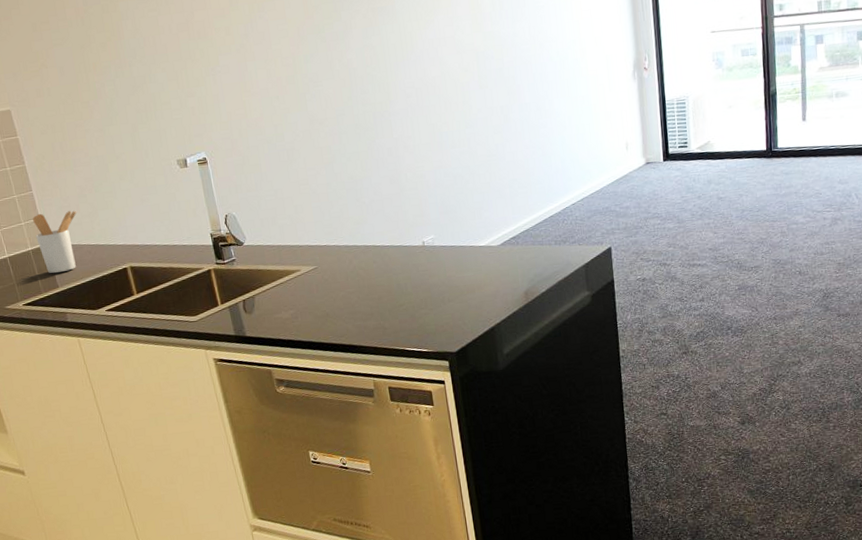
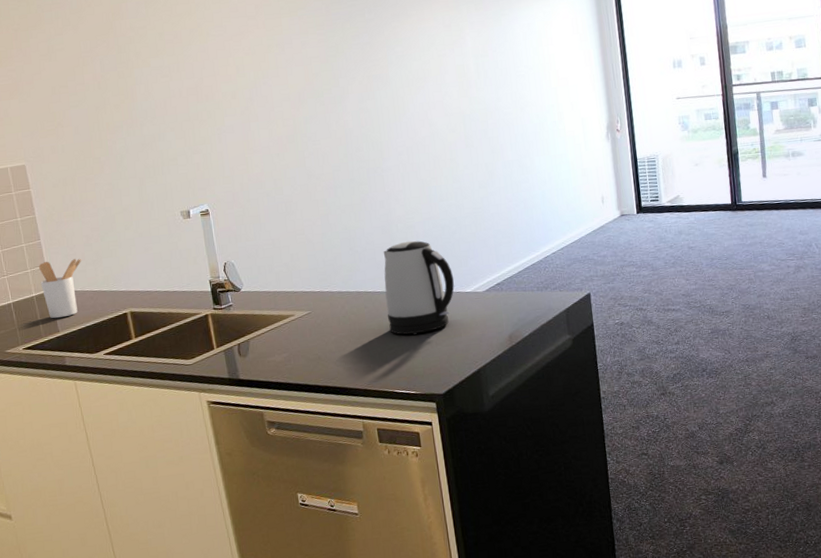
kettle: none [391,191,467,291] -> present [383,240,454,335]

